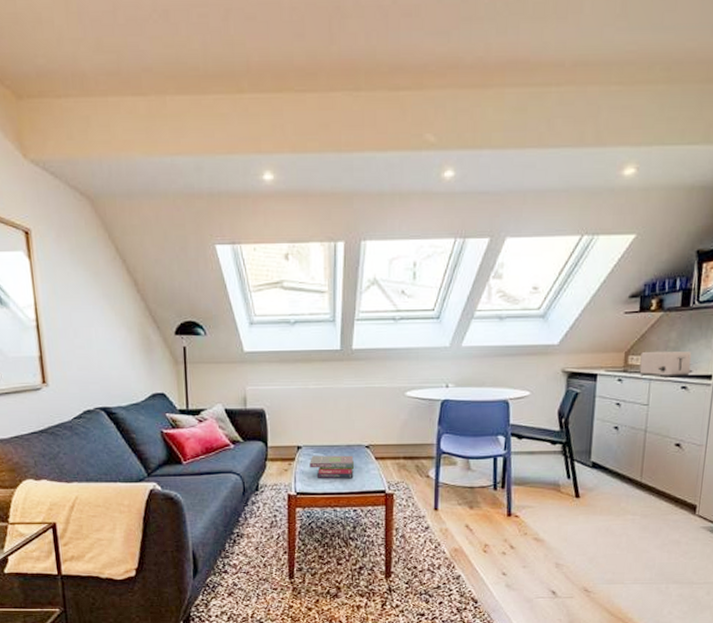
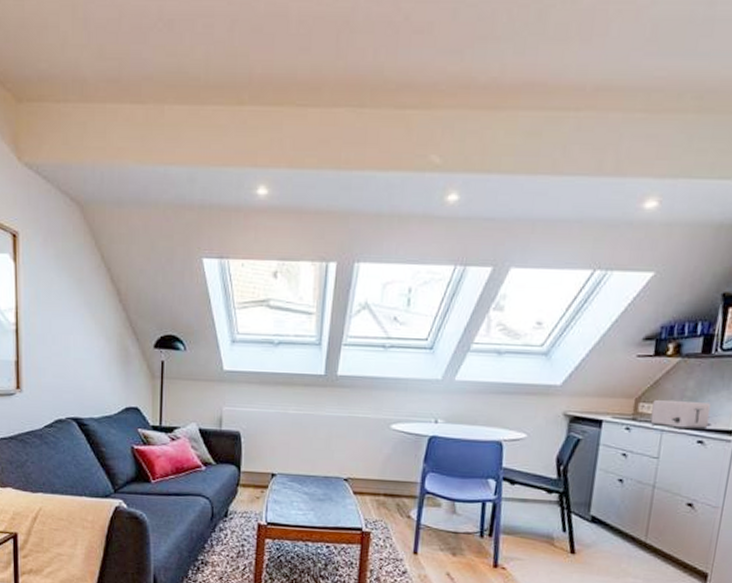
books: present [310,455,354,479] -> none [283,485,330,513]

